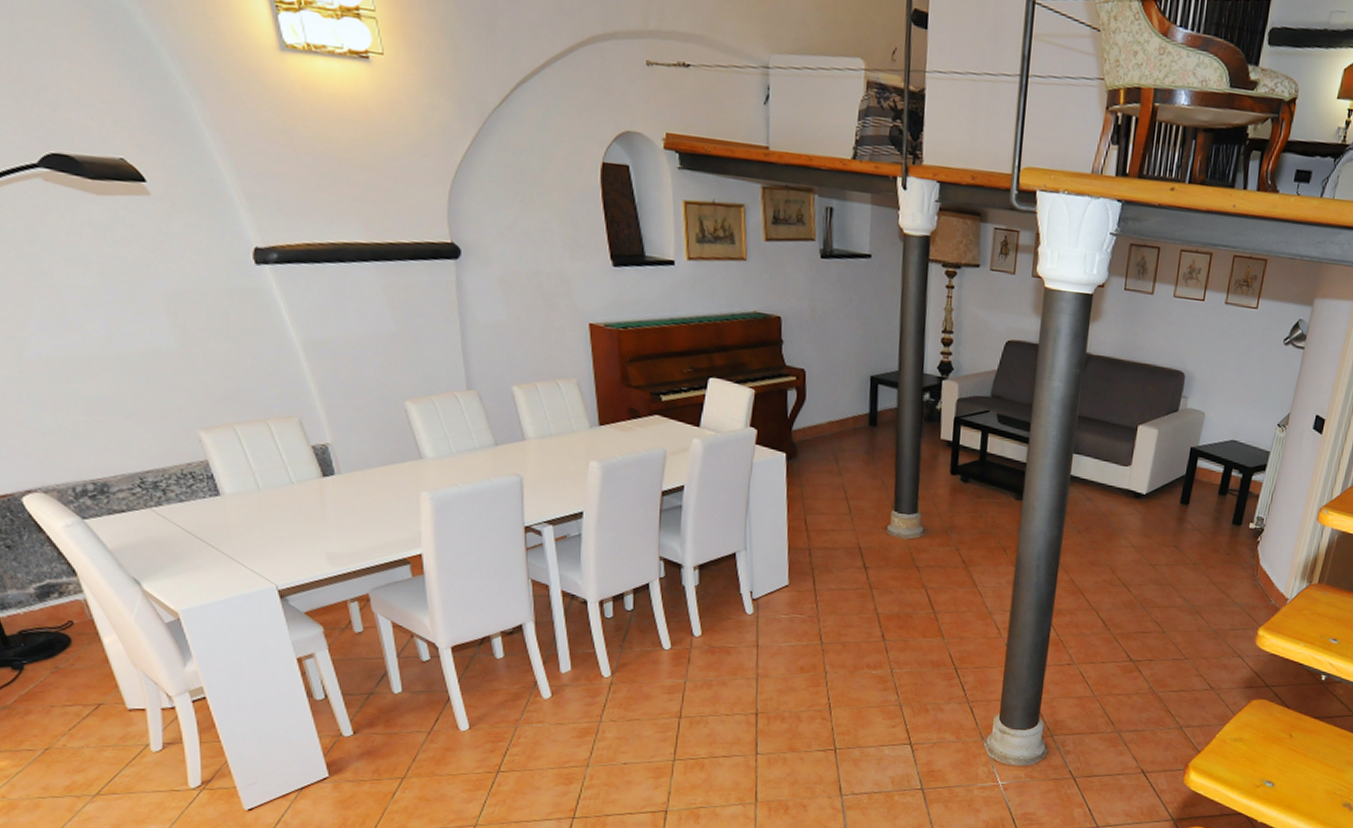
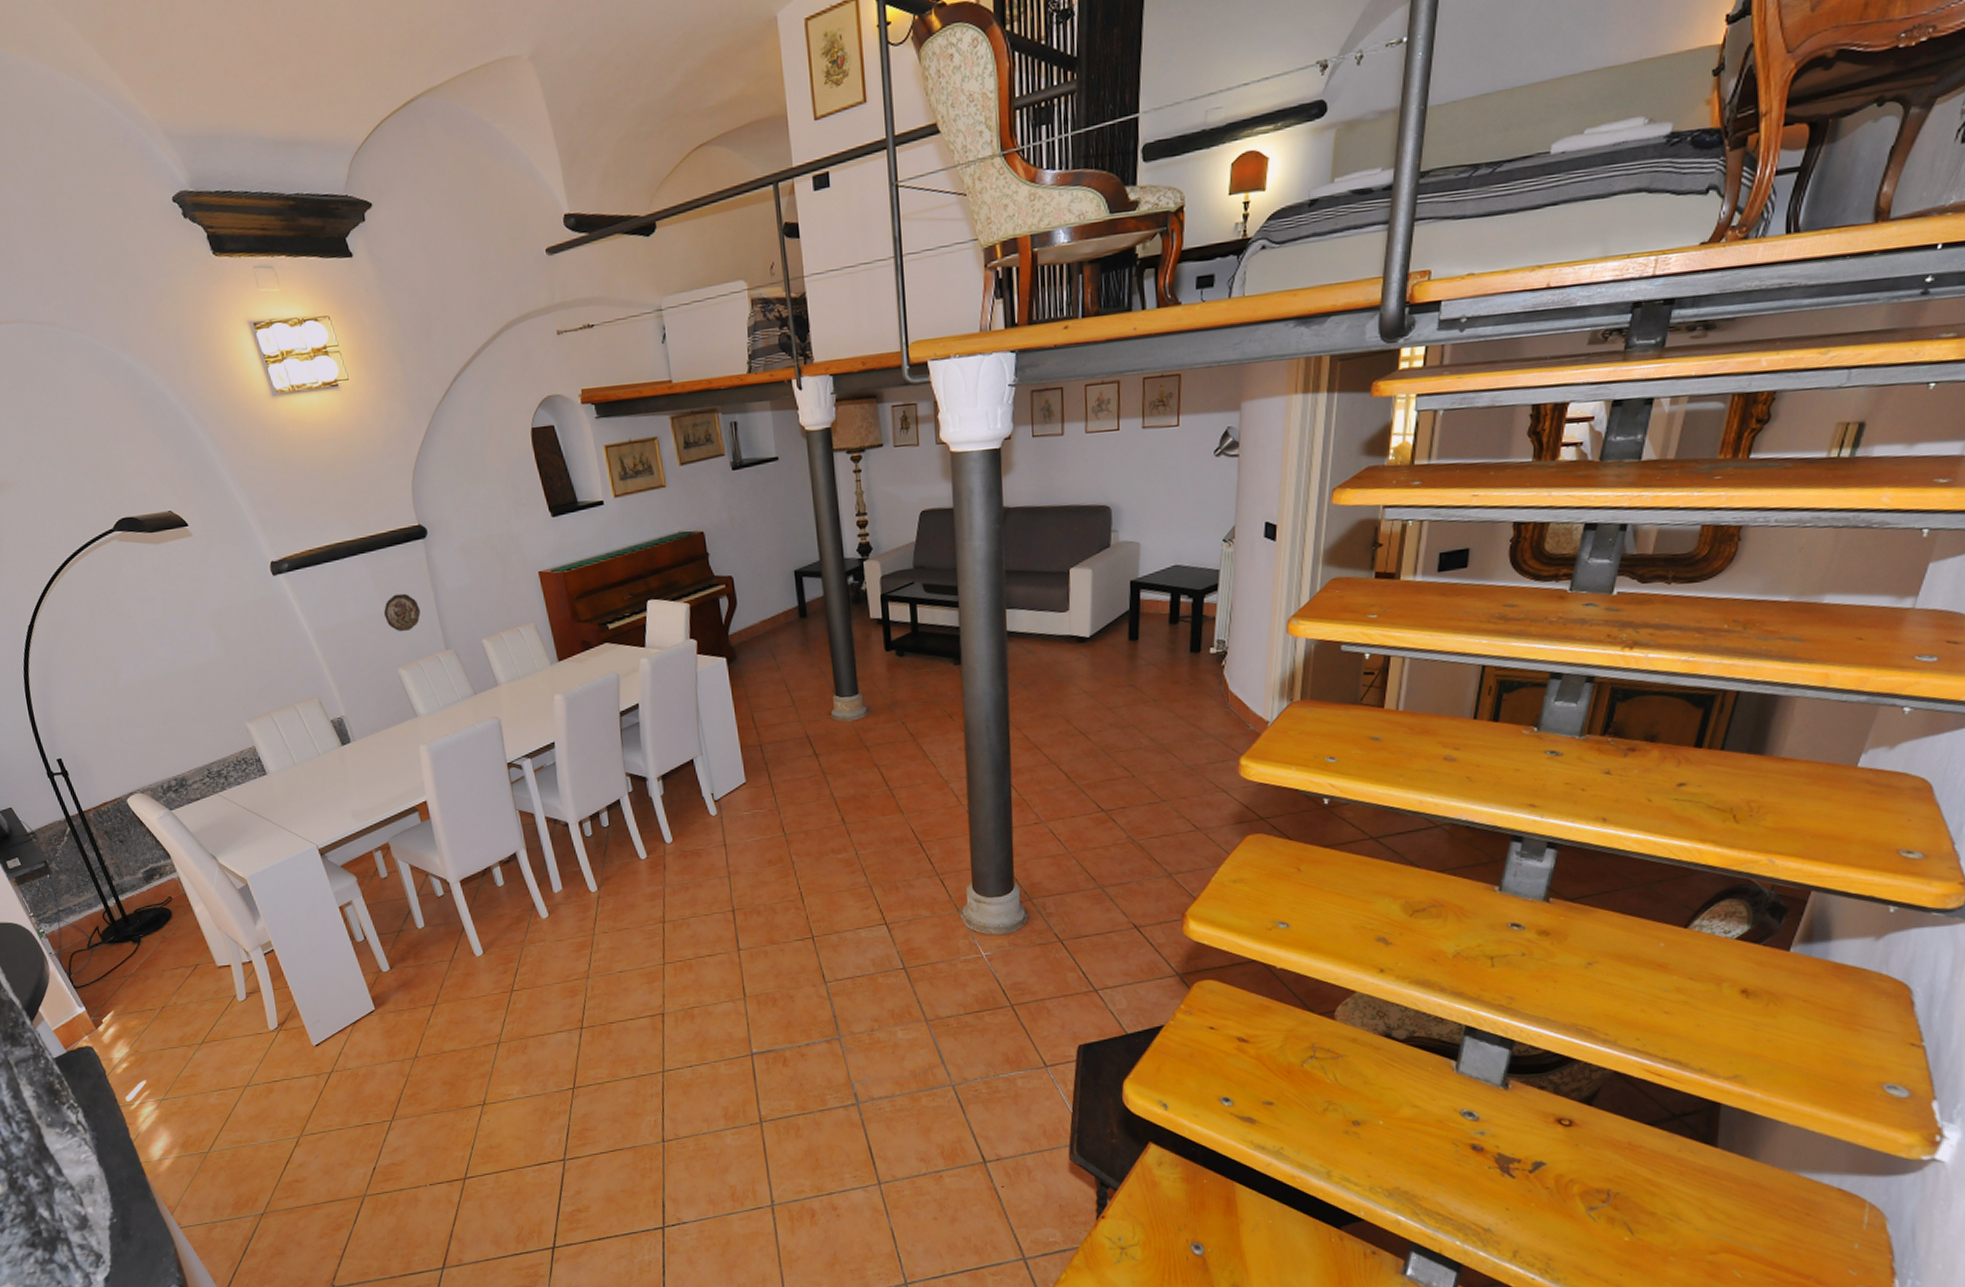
decorative plate: none [396,316,441,361] -> present [384,593,421,632]

